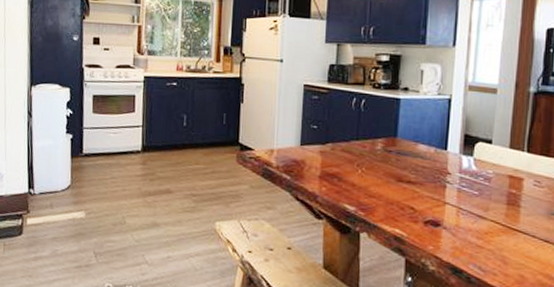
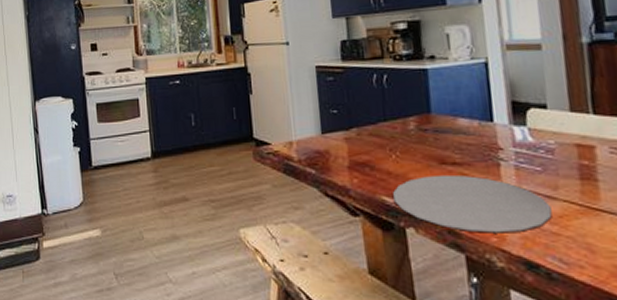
placemat: none [354,190,480,243] -> present [393,174,552,233]

